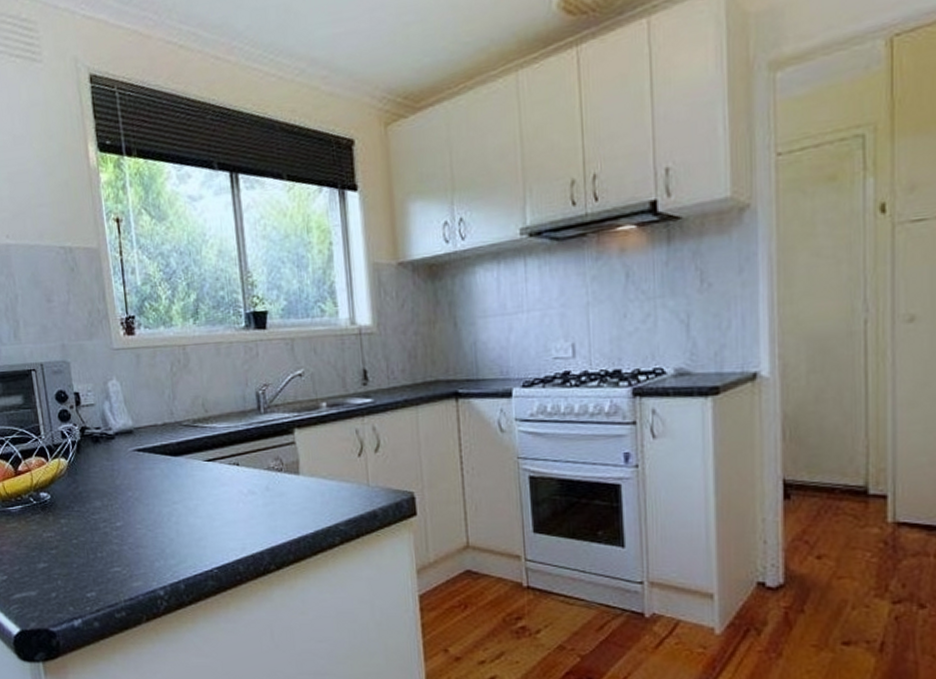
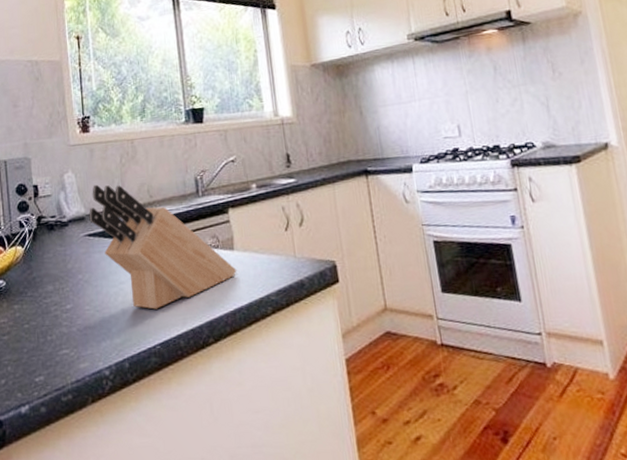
knife block: none [137,395,302,532] -> present [89,184,237,310]

